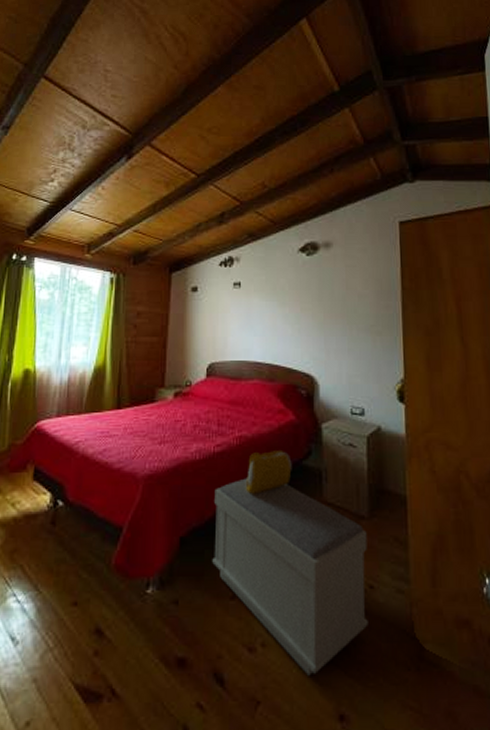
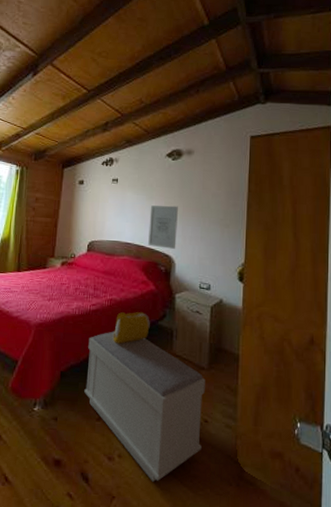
wall art: none [283,312,319,366] -> present [148,205,178,249]

